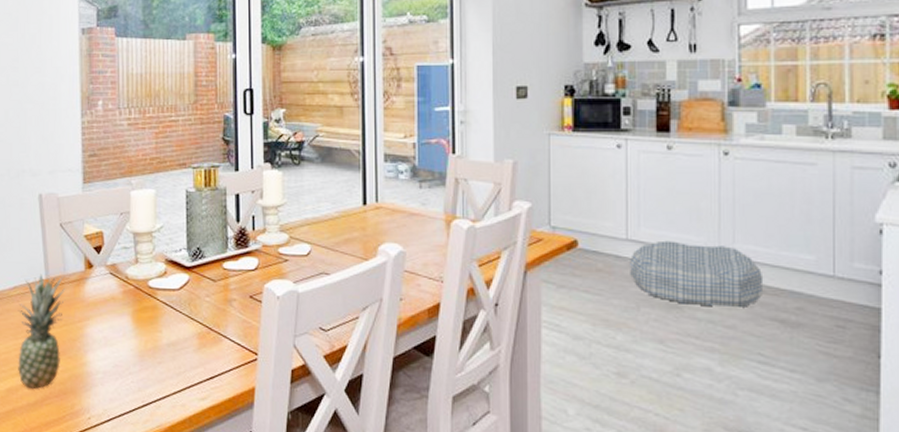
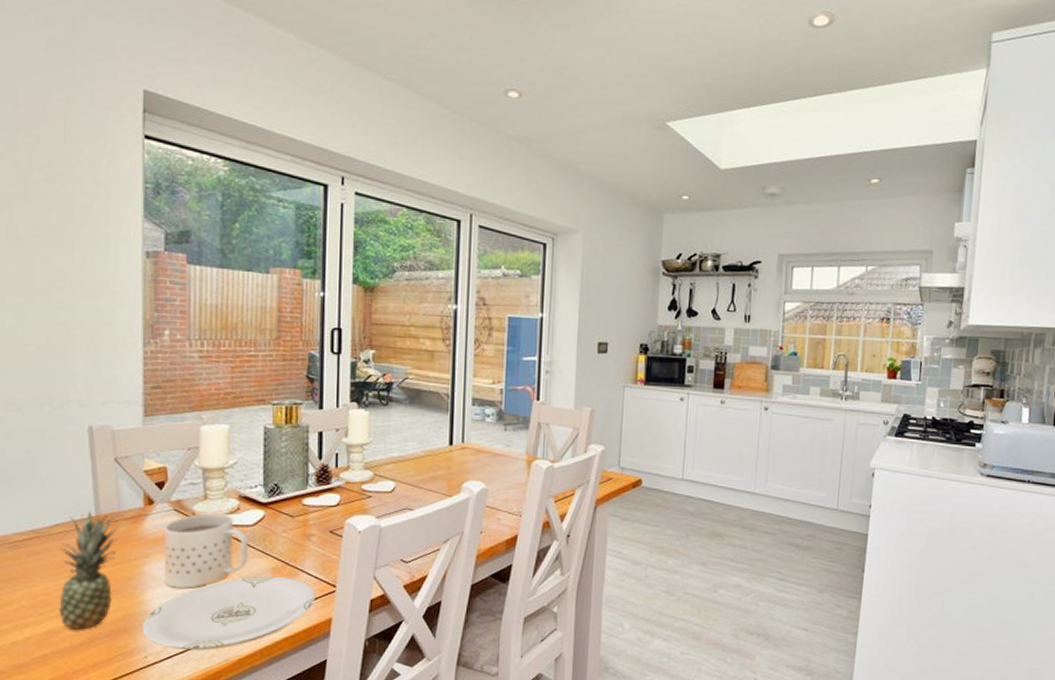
plate: none [85,341,239,415] -> present [142,575,316,651]
mug: none [102,277,176,352] -> present [163,513,249,588]
dog bed: present [630,240,762,307] -> none [683,480,785,535]

